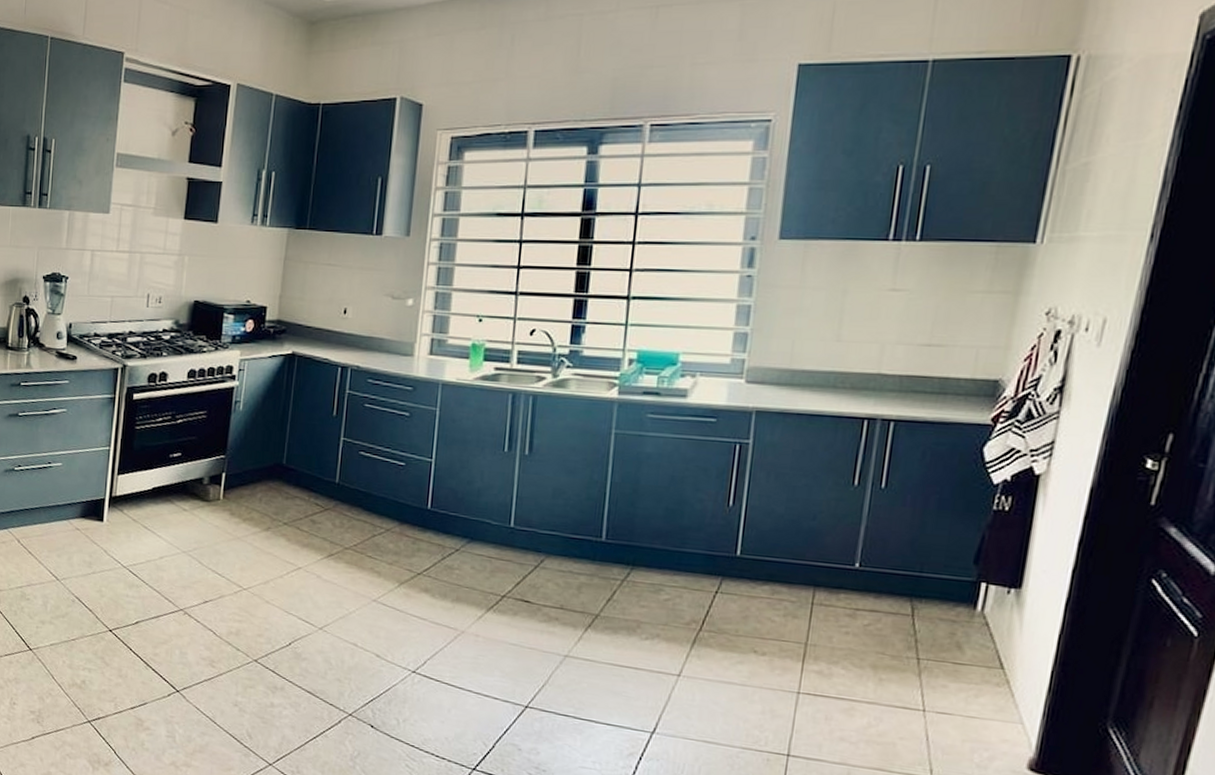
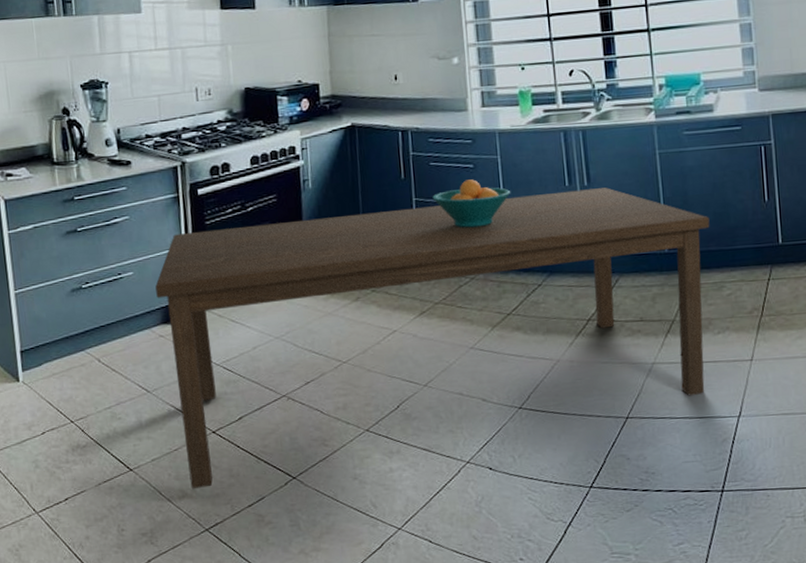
dining table: none [79,434,660,700] -> present [155,187,710,490]
fruit bowl: none [361,427,445,479] -> present [432,179,511,228]

